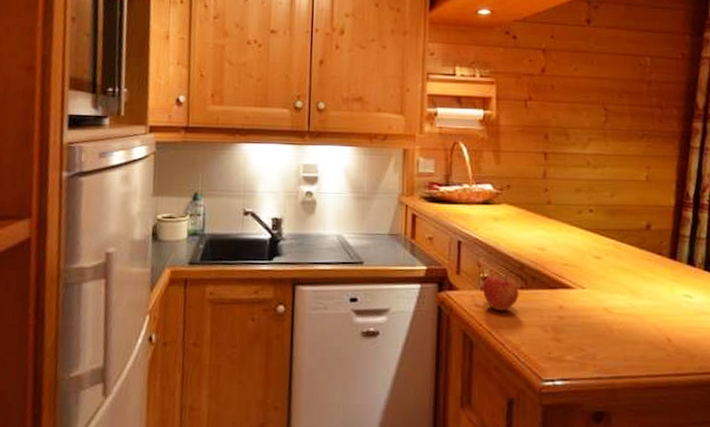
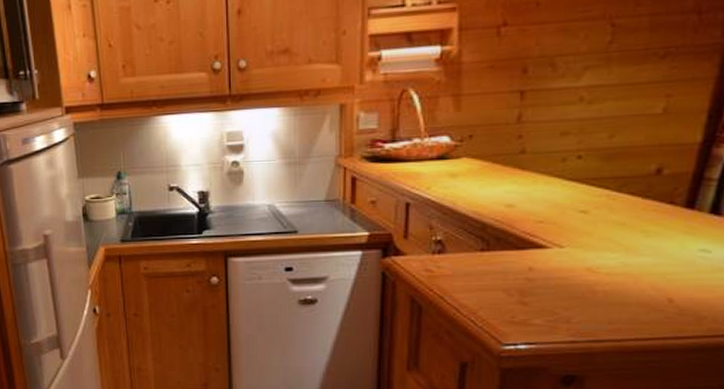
apple: present [482,272,519,311] -> none [434,234,479,275]

